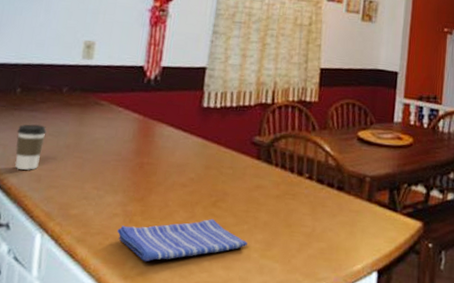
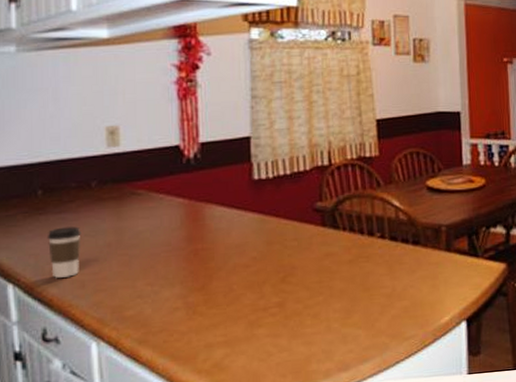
dish towel: present [117,218,248,261] -> none [181,295,326,351]

